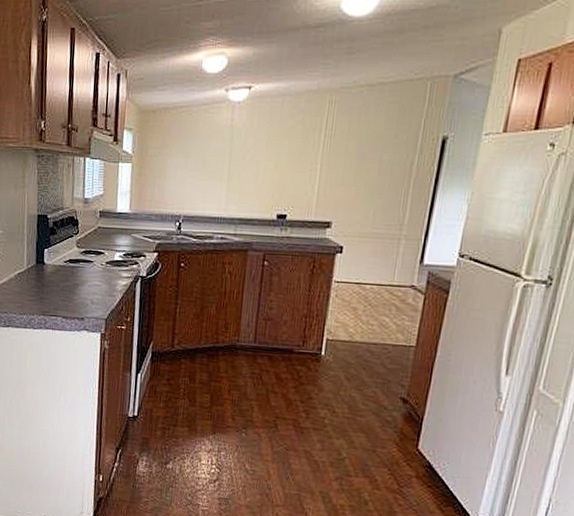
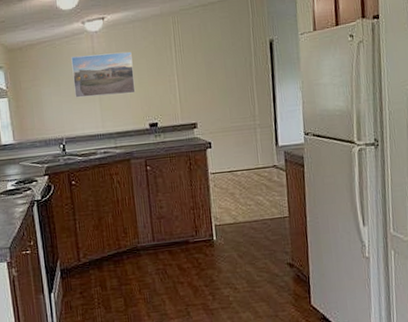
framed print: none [202,128,274,178] -> present [71,51,136,98]

